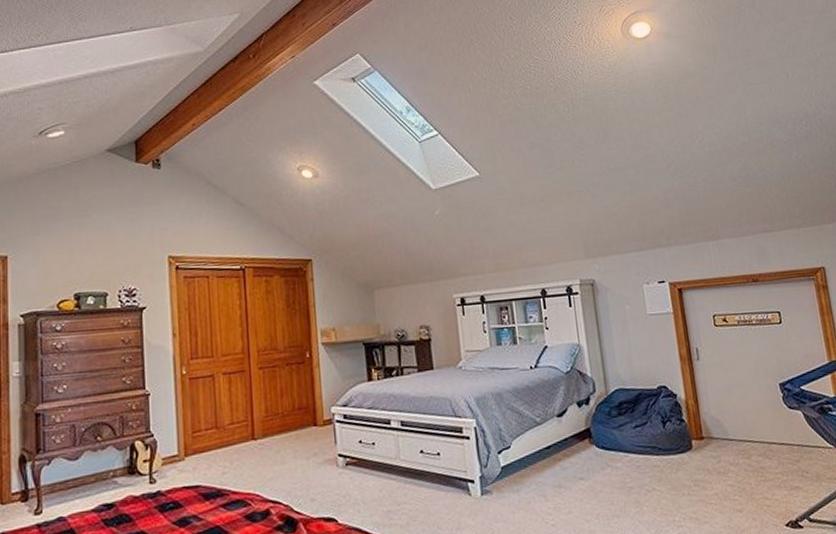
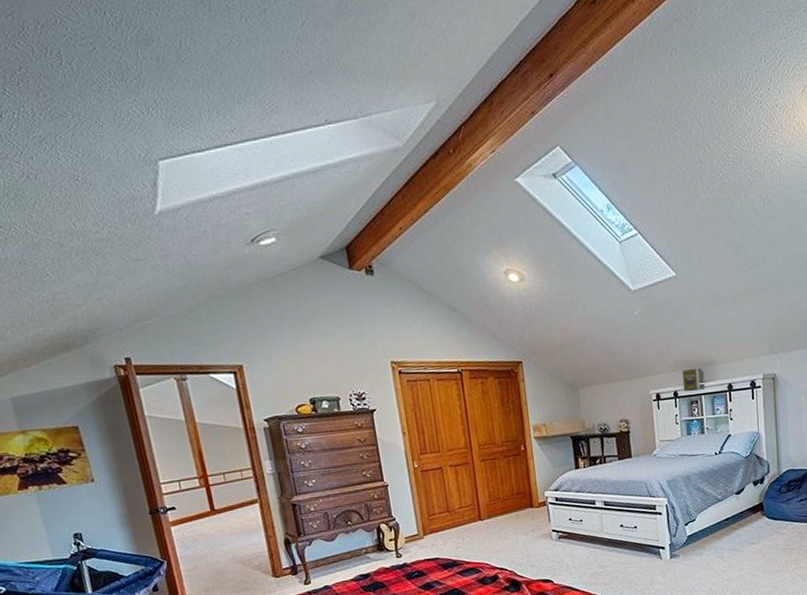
books: none [489,271,516,296] -> present [682,368,706,392]

